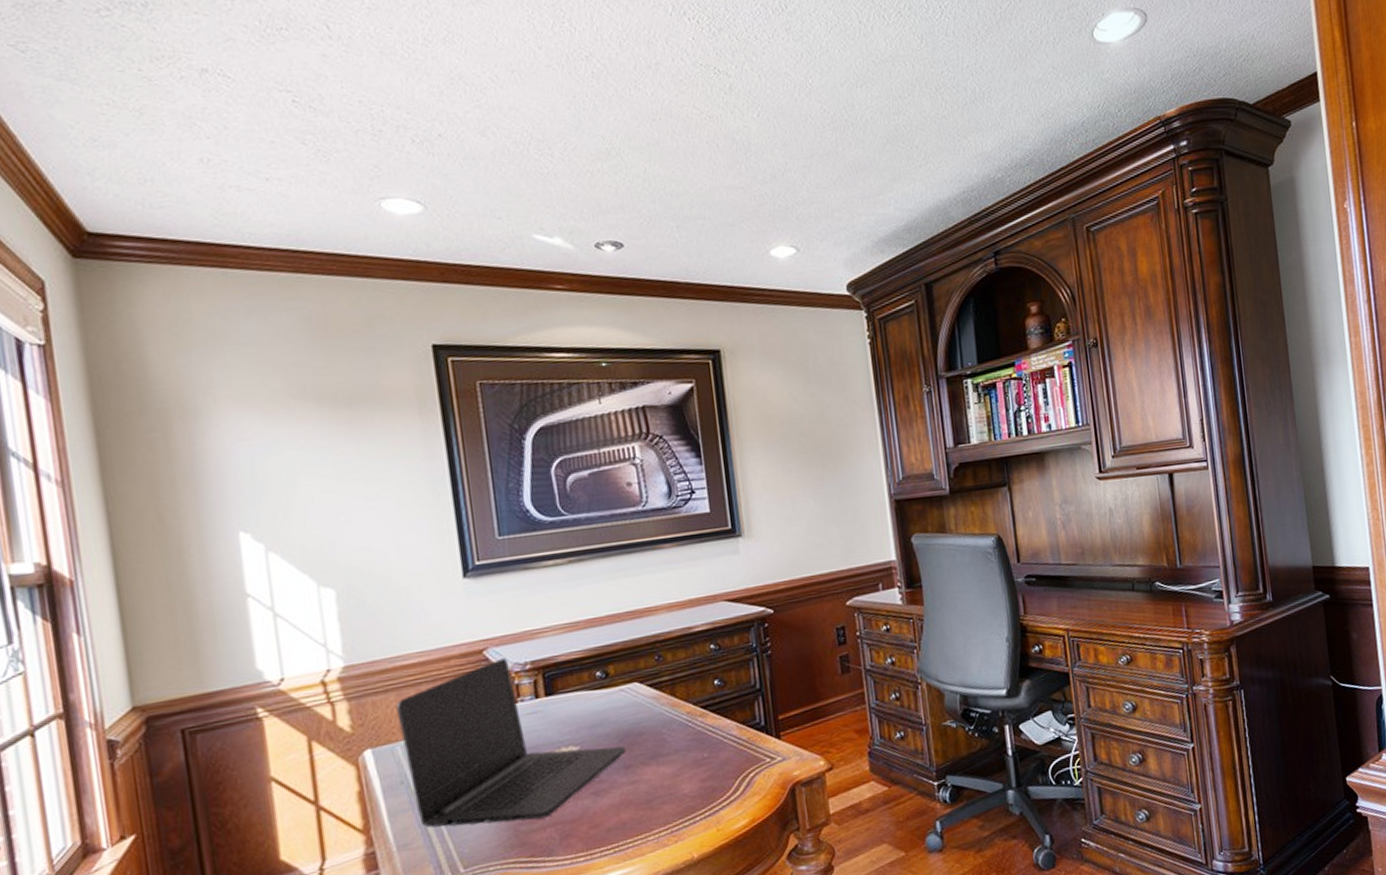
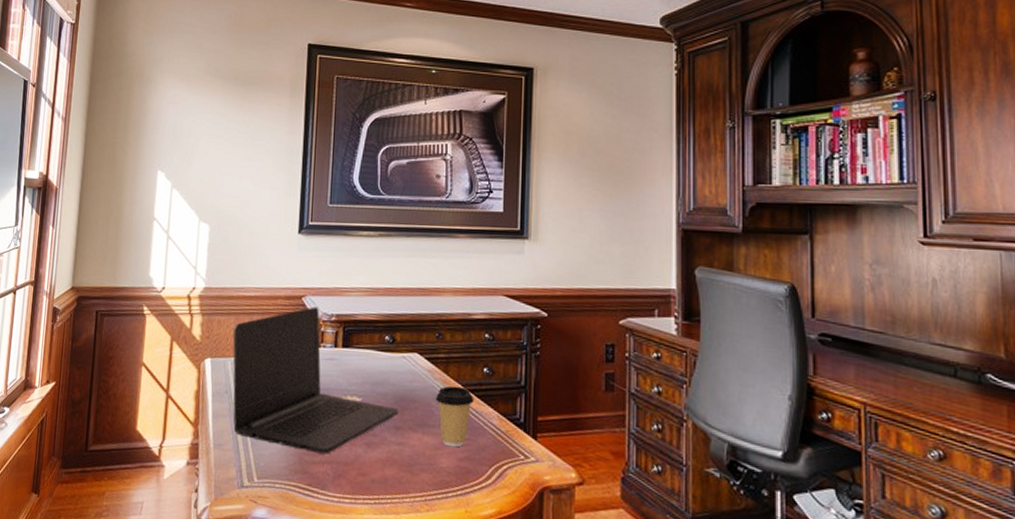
coffee cup: none [666,705,709,771] -> present [436,385,474,448]

